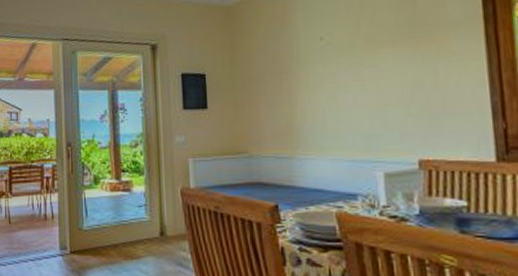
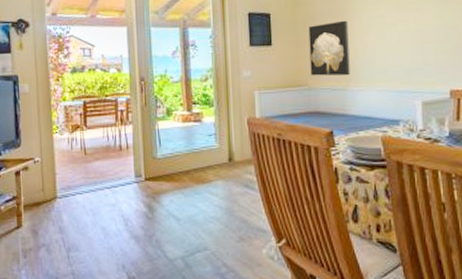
wall art: none [248,80,297,143] -> present [308,20,350,76]

